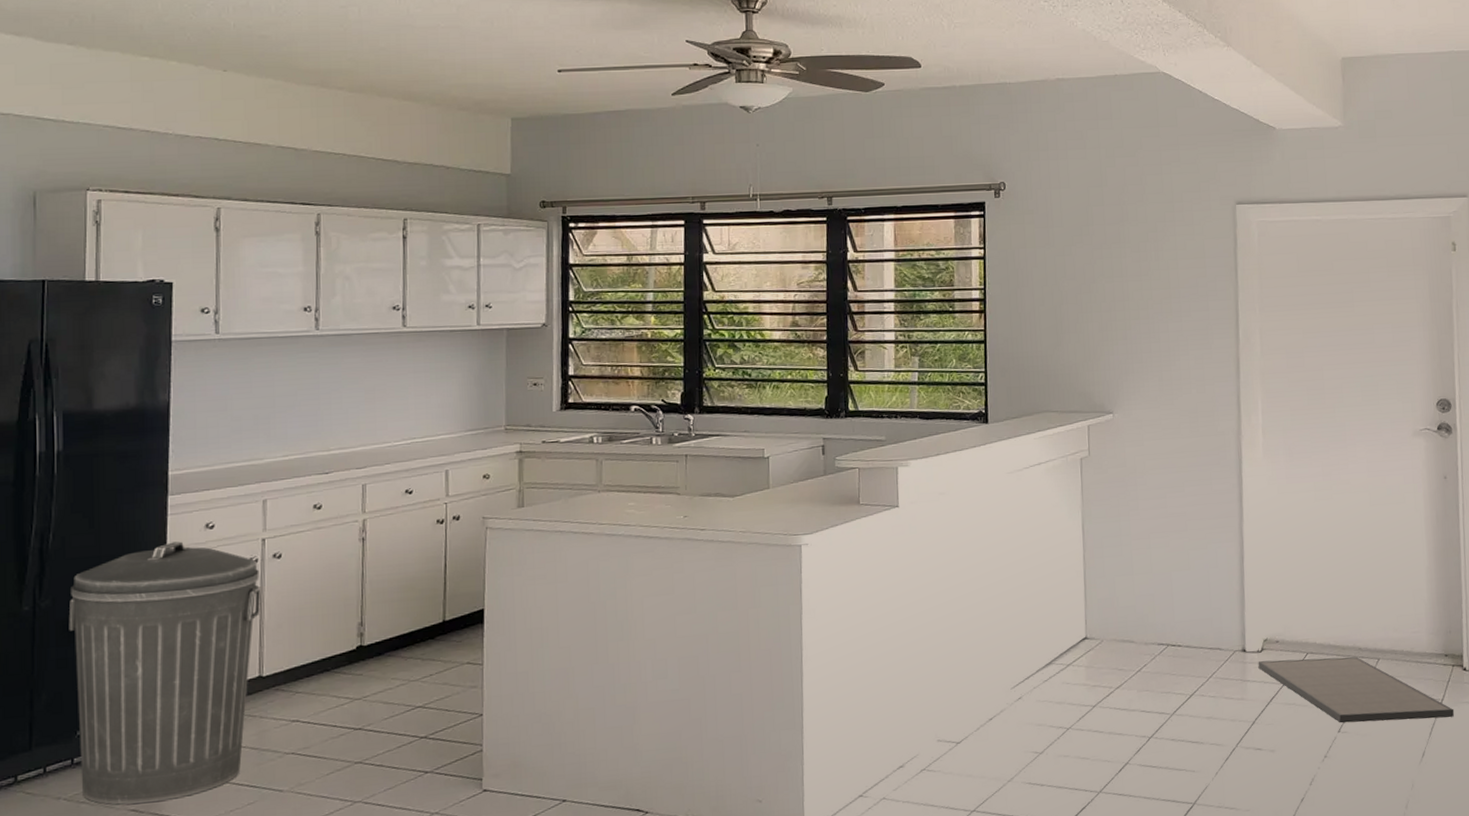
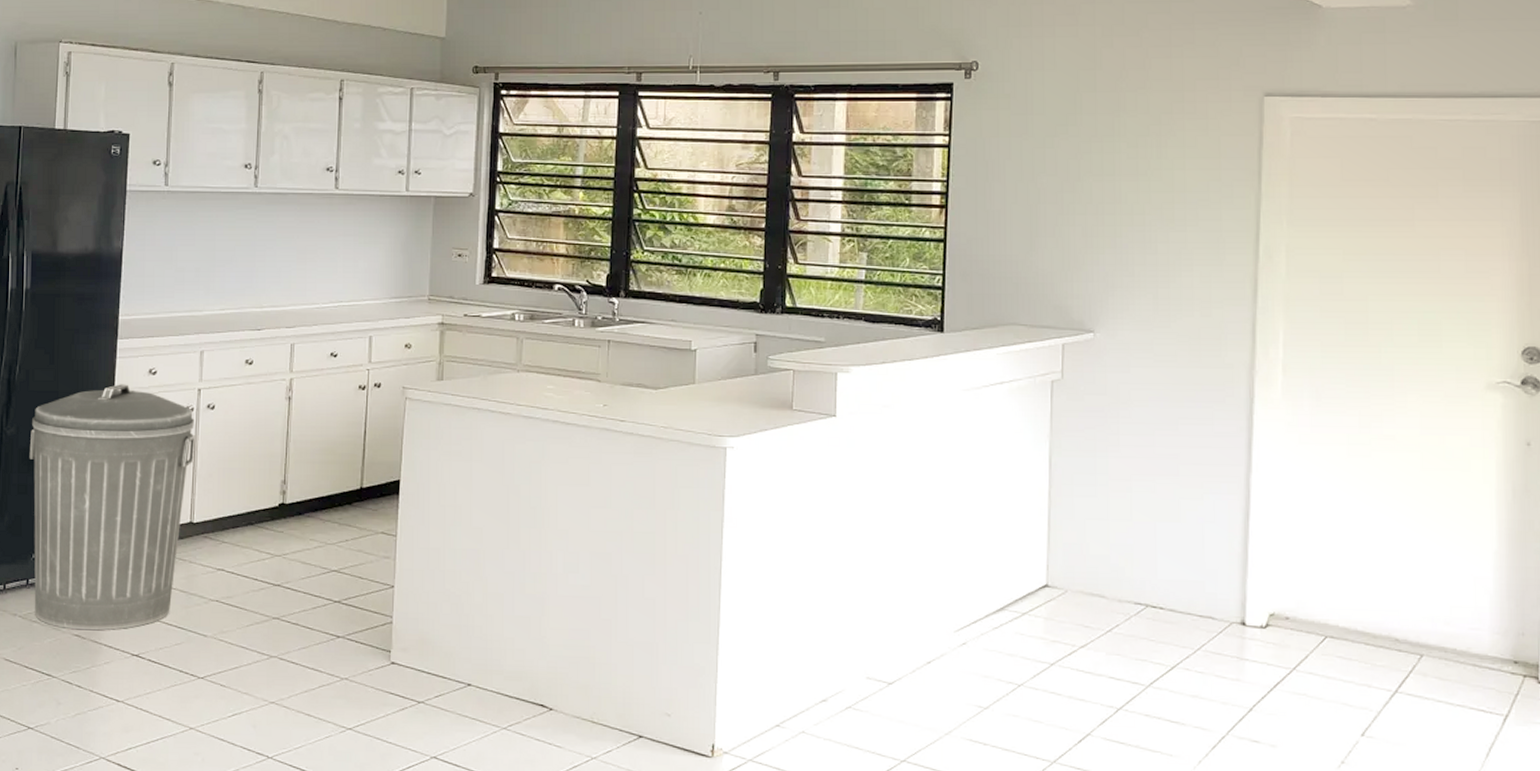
doormat: present [1258,657,1455,723] -> none [1260,639,1523,738]

